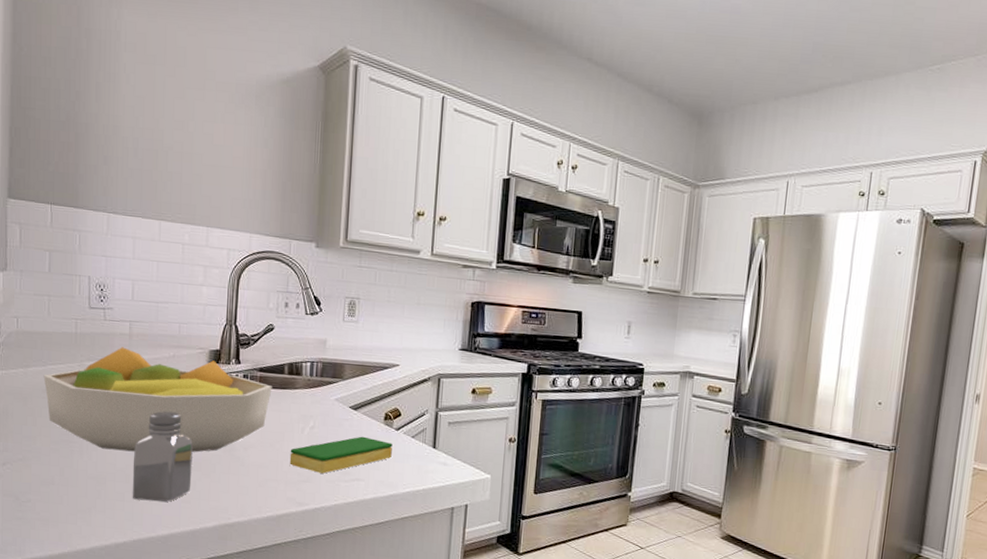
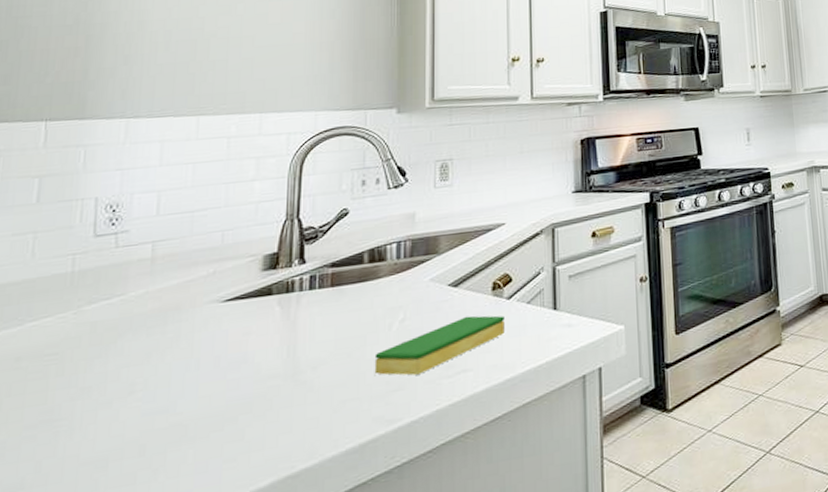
fruit bowl: present [43,347,272,452] -> none [18,267,349,419]
saltshaker: present [132,411,193,502] -> none [148,343,240,478]

